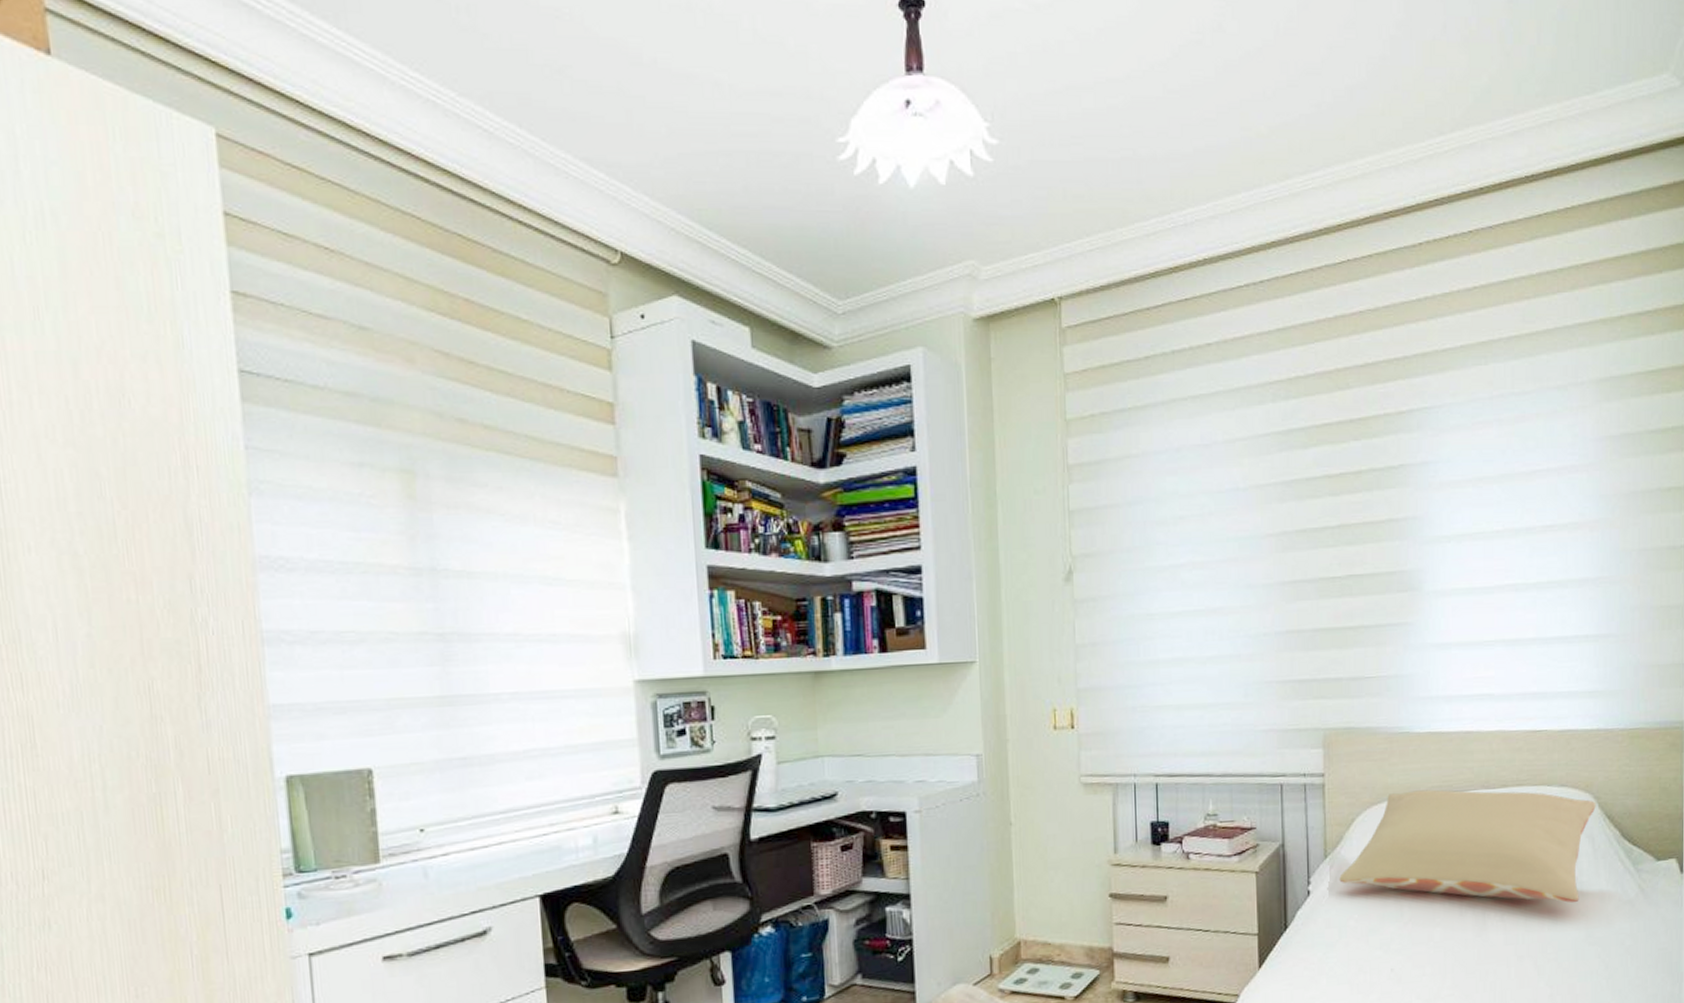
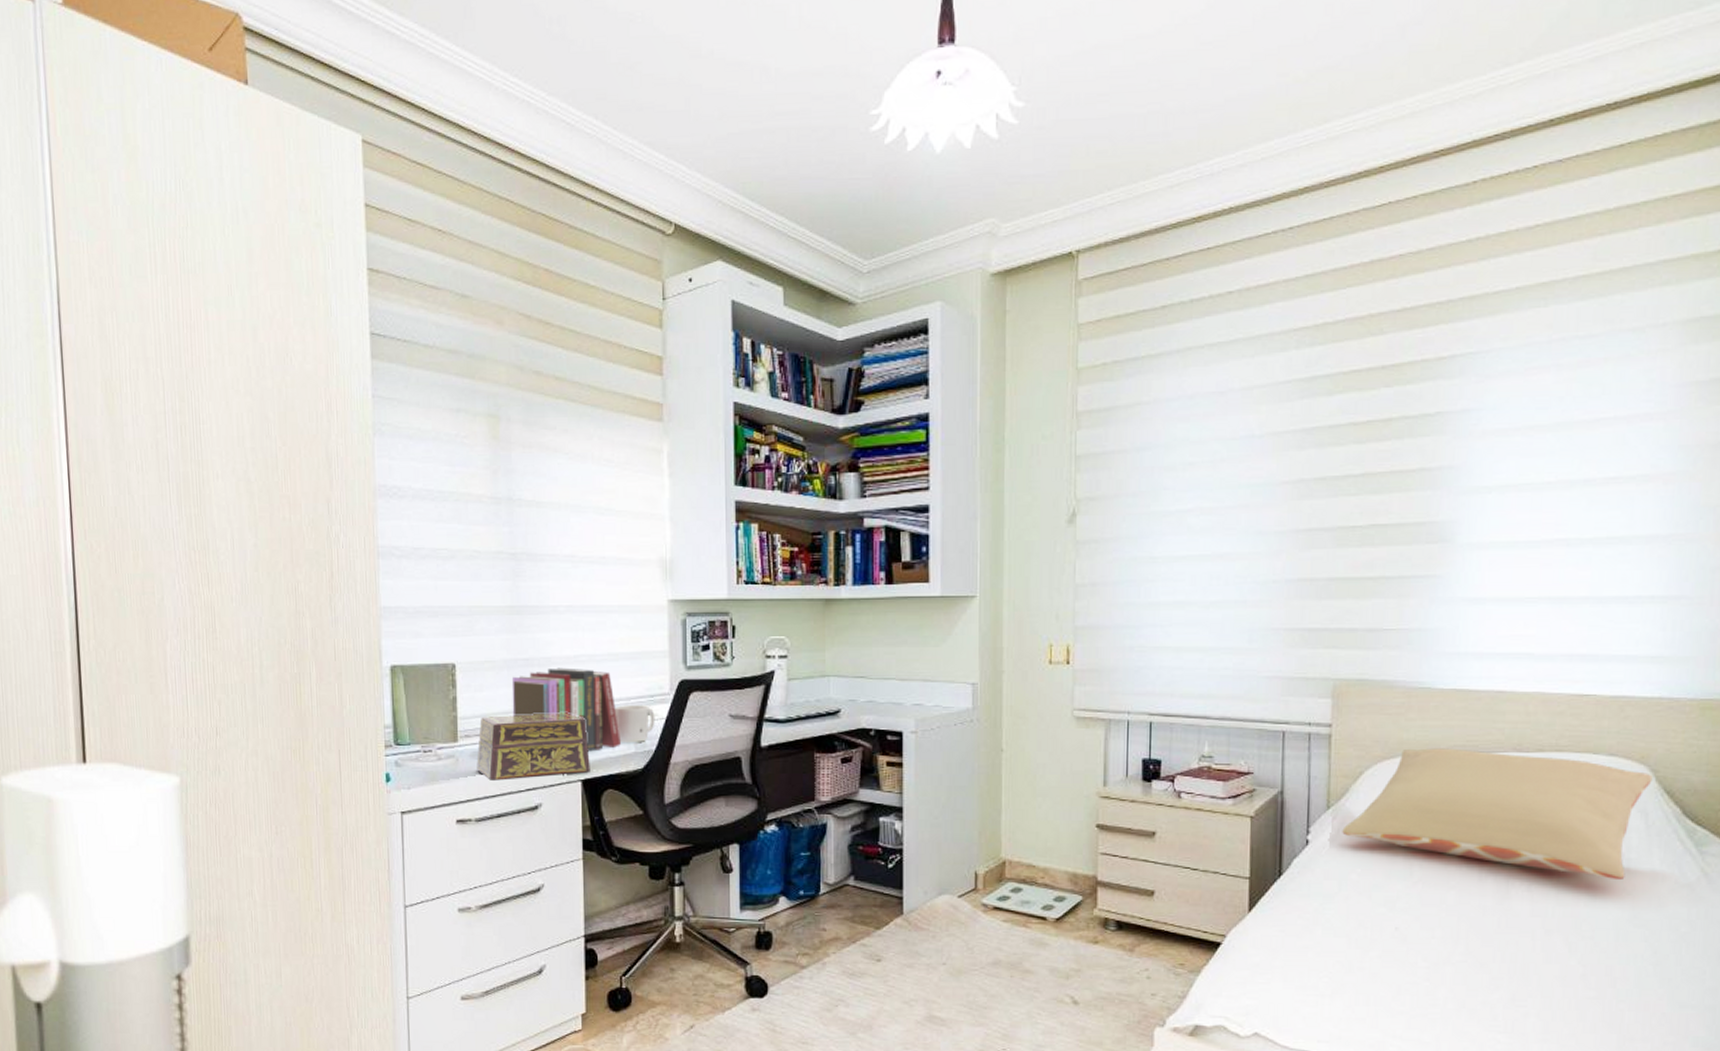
decorative box: none [405,817,550,906] -> present [477,712,590,781]
books: none [446,765,587,862] -> present [511,667,622,752]
mug: none [576,803,626,849] -> present [614,705,655,743]

